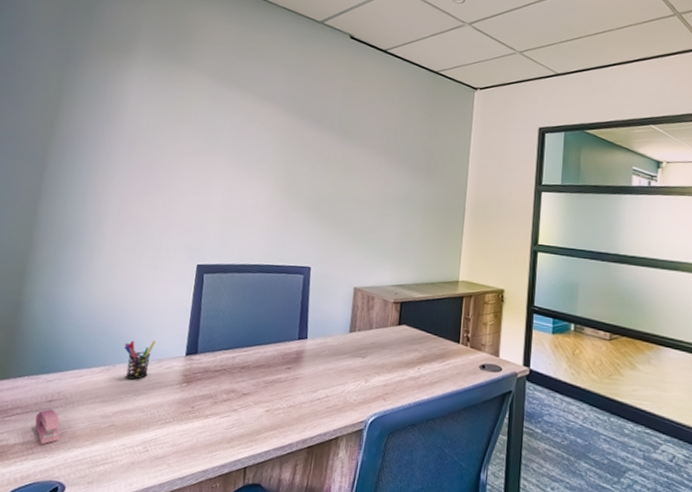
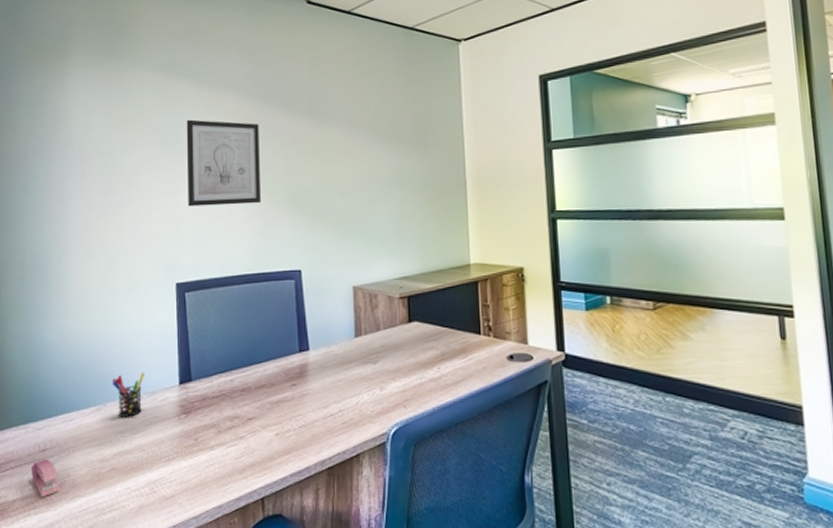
wall art: none [219,122,293,204] -> present [186,119,262,207]

